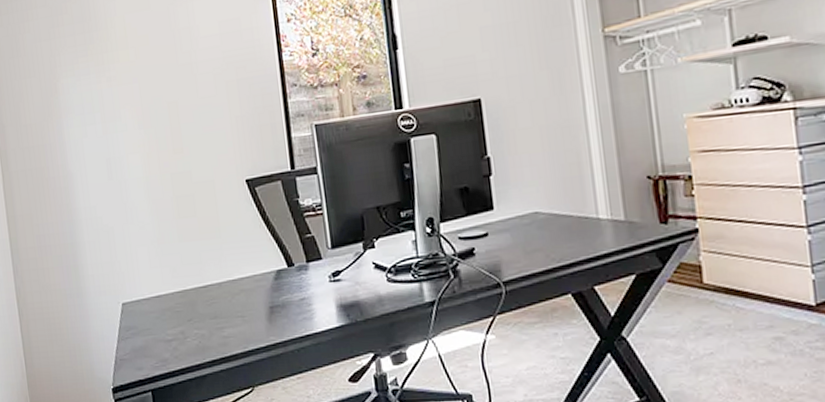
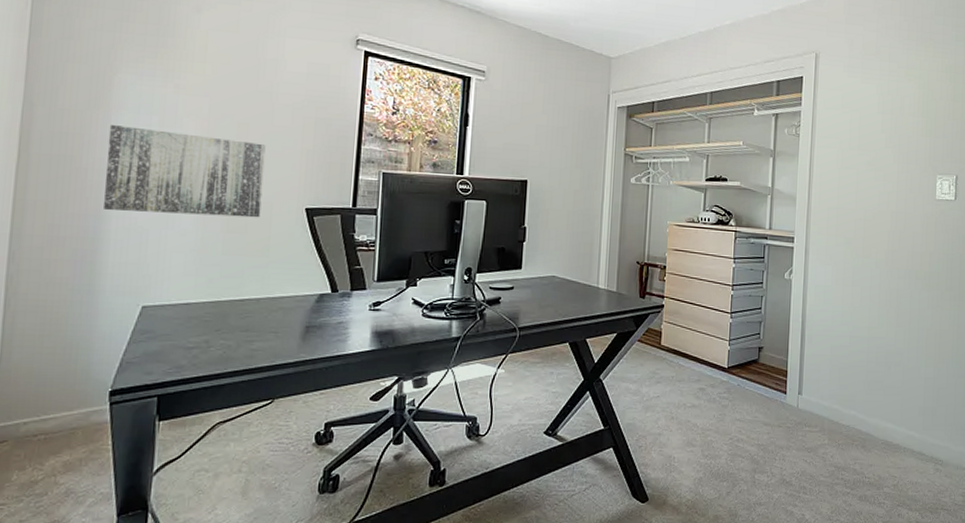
wall art: none [63,119,206,214] -> present [104,125,266,218]

